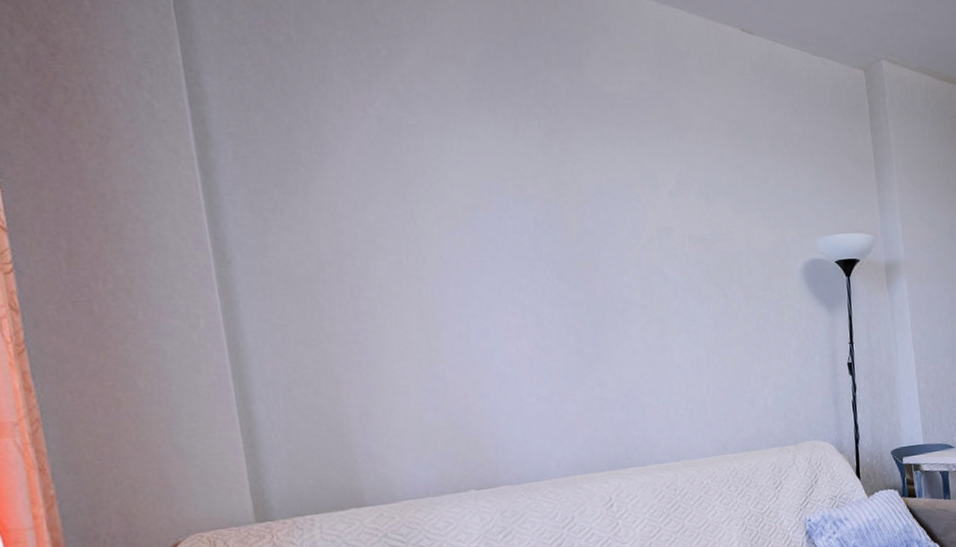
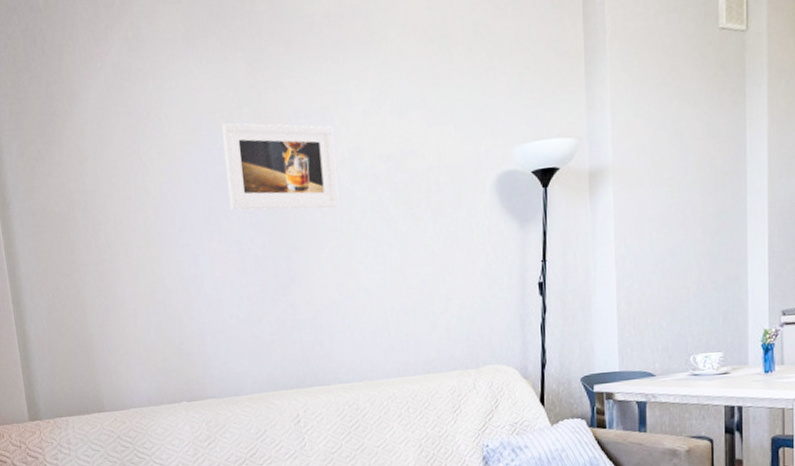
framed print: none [514,191,649,286] -> present [222,123,339,210]

